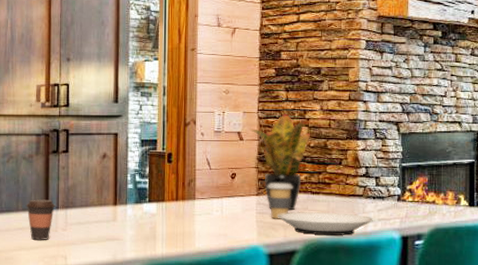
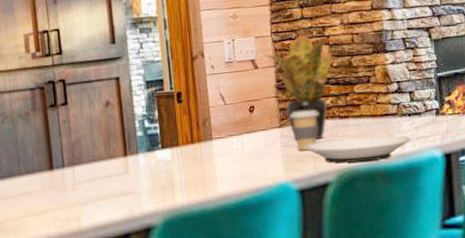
coffee cup: present [25,199,56,240] -> none [28,158,61,204]

